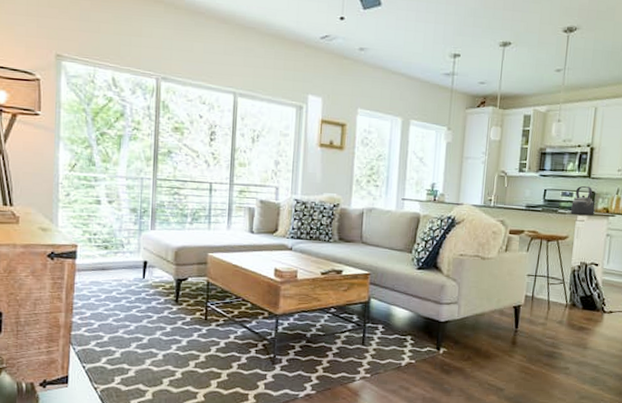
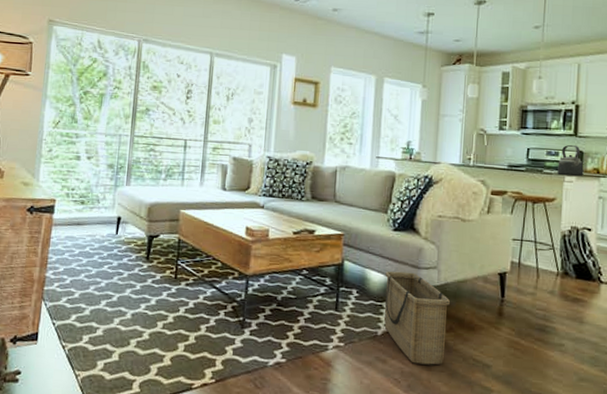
basket: none [408,307,469,391] -> present [384,271,450,365]

